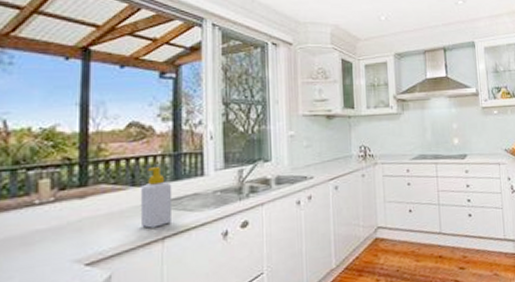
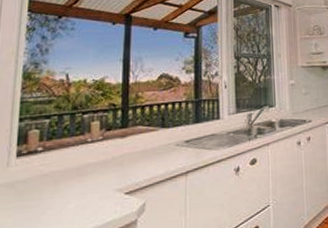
soap bottle: present [140,167,173,228] -> none [168,111,194,164]

